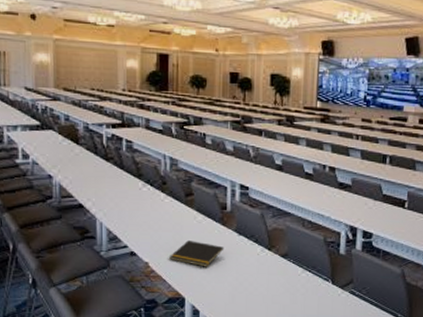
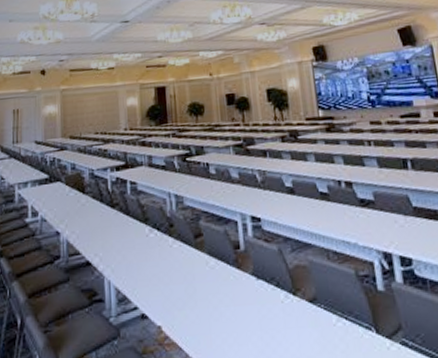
notepad: present [169,240,224,267] -> none [183,292,243,326]

